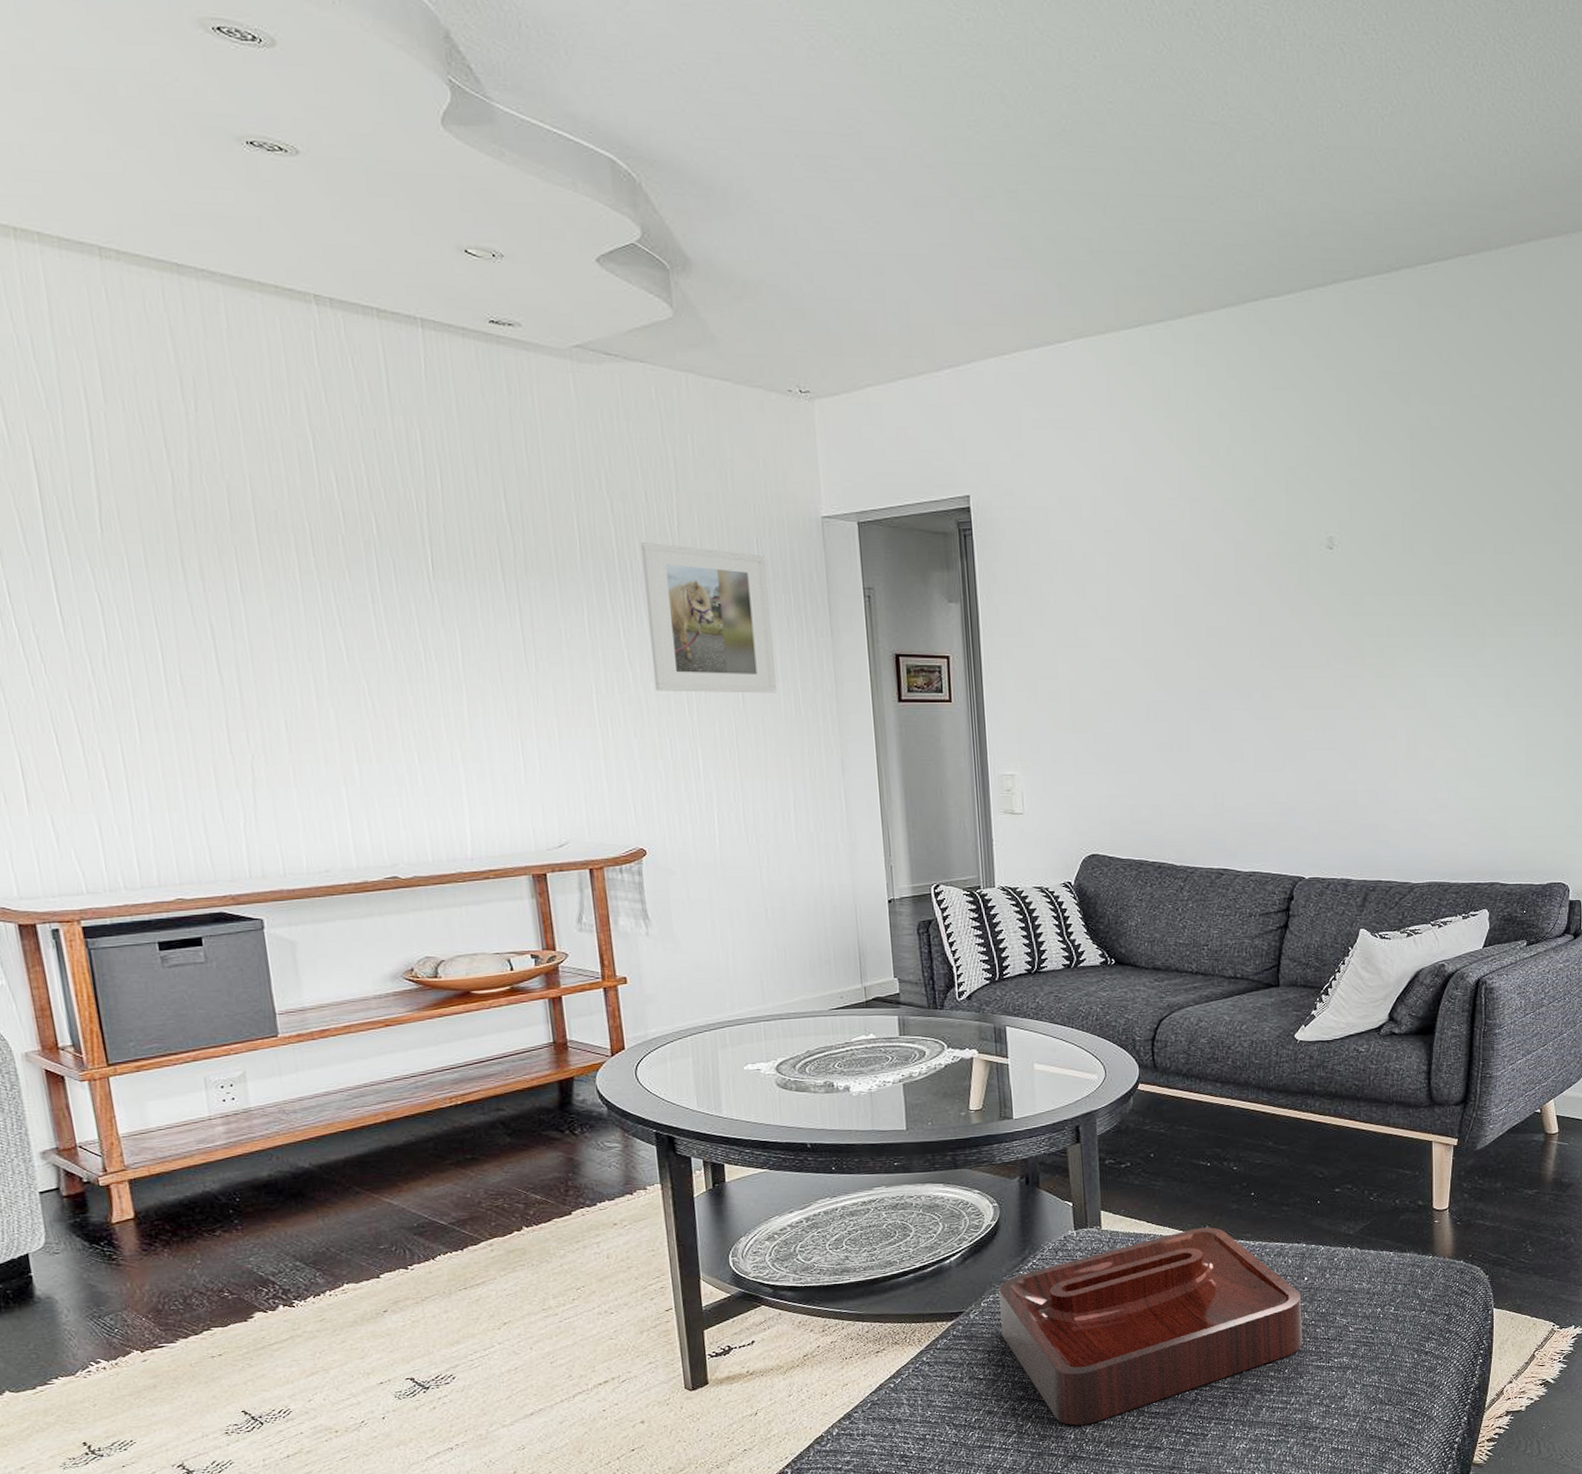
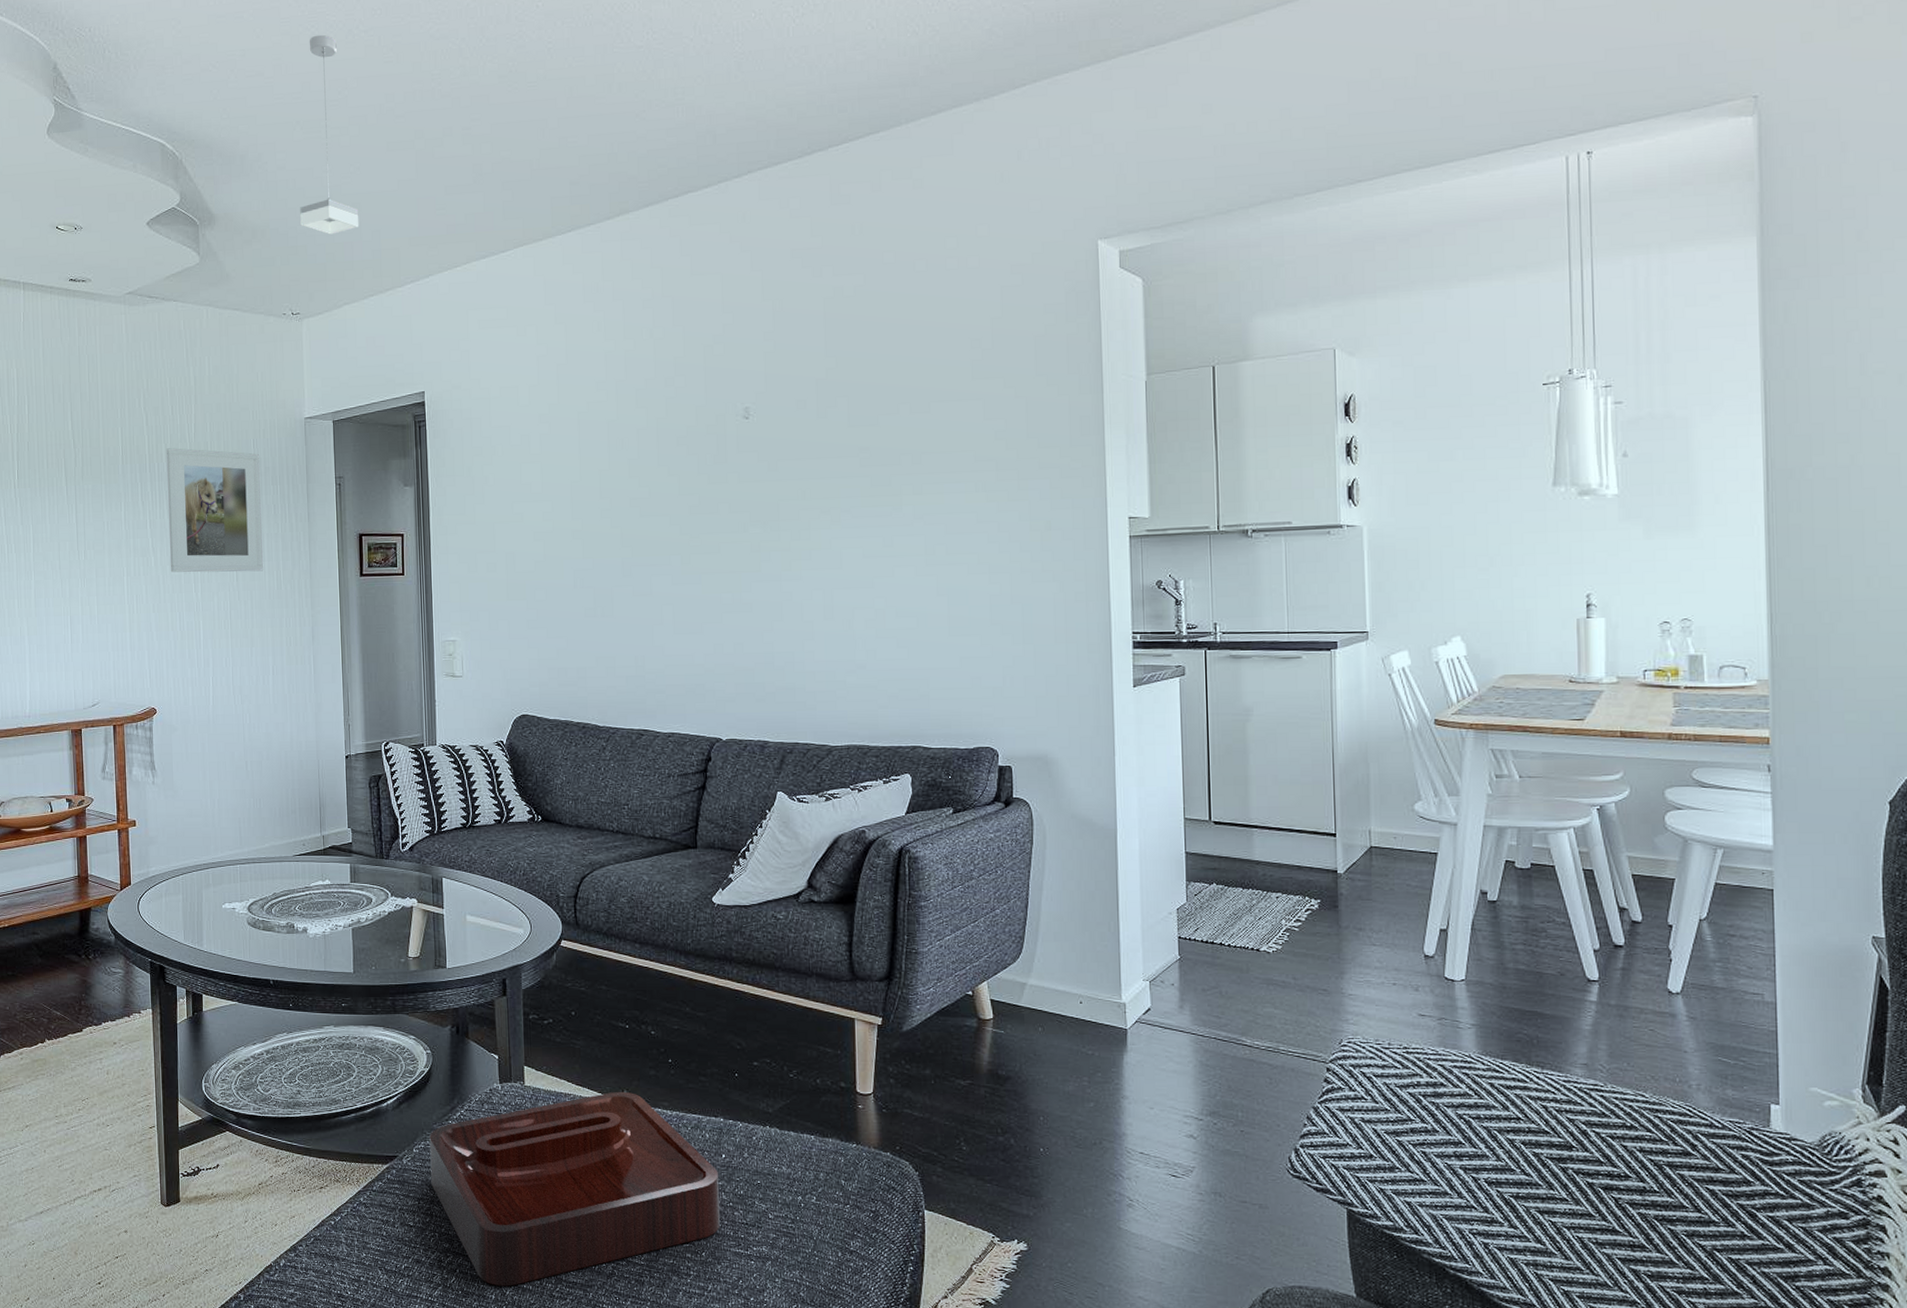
pendant lamp: none [804,48,882,300] -> present [300,34,359,235]

